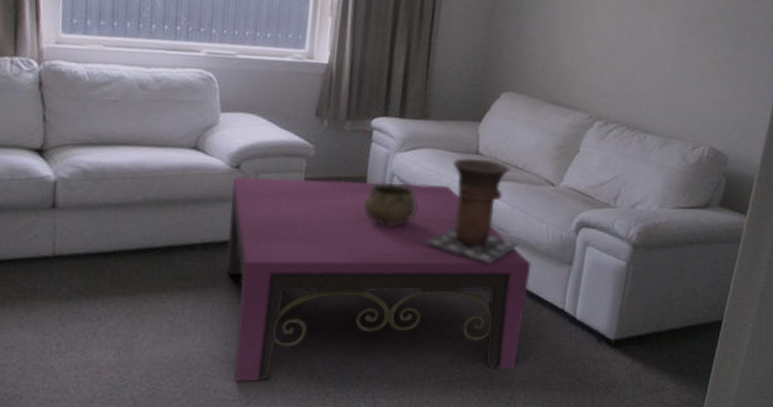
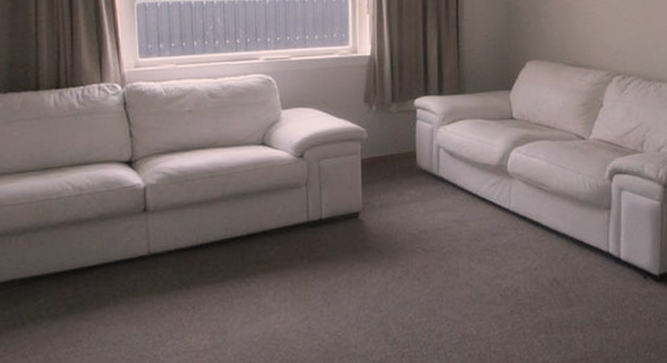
coffee table: present [226,176,531,383] -> none [299,151,574,352]
decorative bowl: present [364,181,418,227] -> none [416,154,464,194]
vase: present [424,157,521,263] -> none [474,122,561,216]

